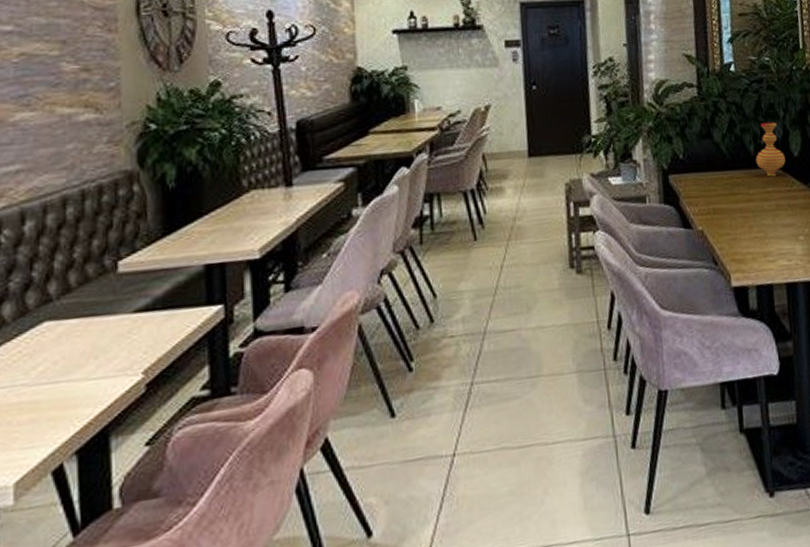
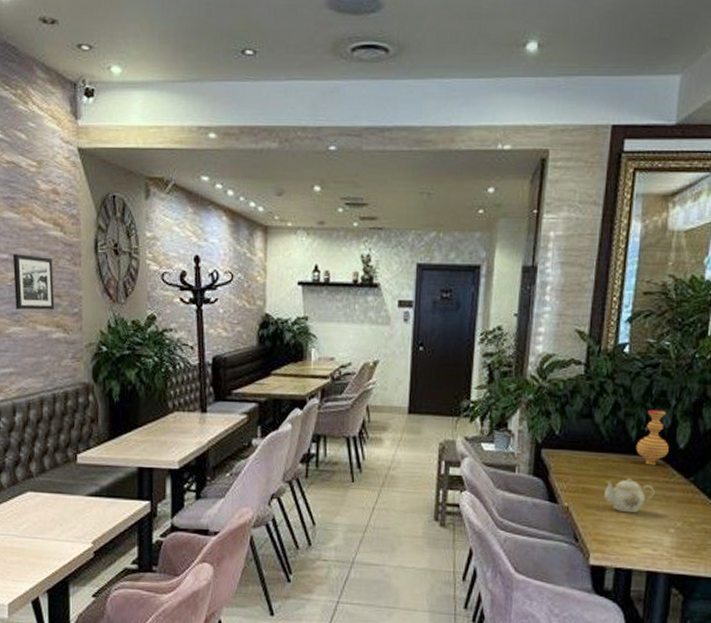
picture frame: none [19,24,82,91] -> present [12,254,55,310]
teapot: none [733,192,780,228] -> present [604,477,655,513]

